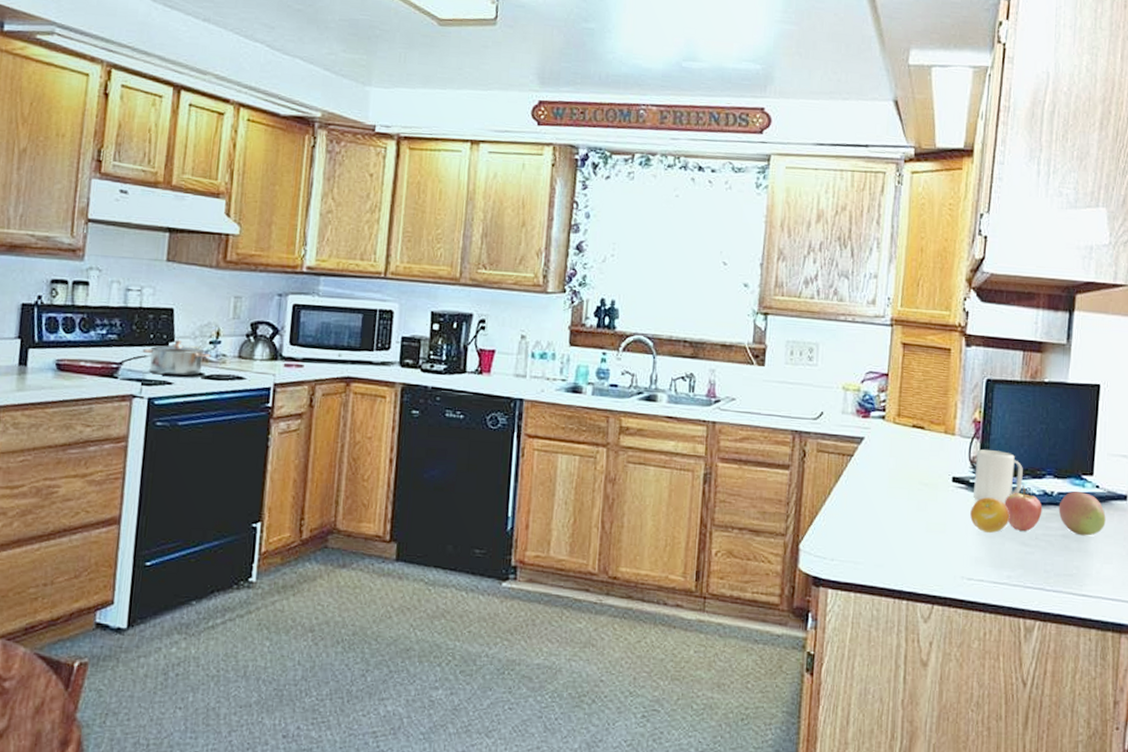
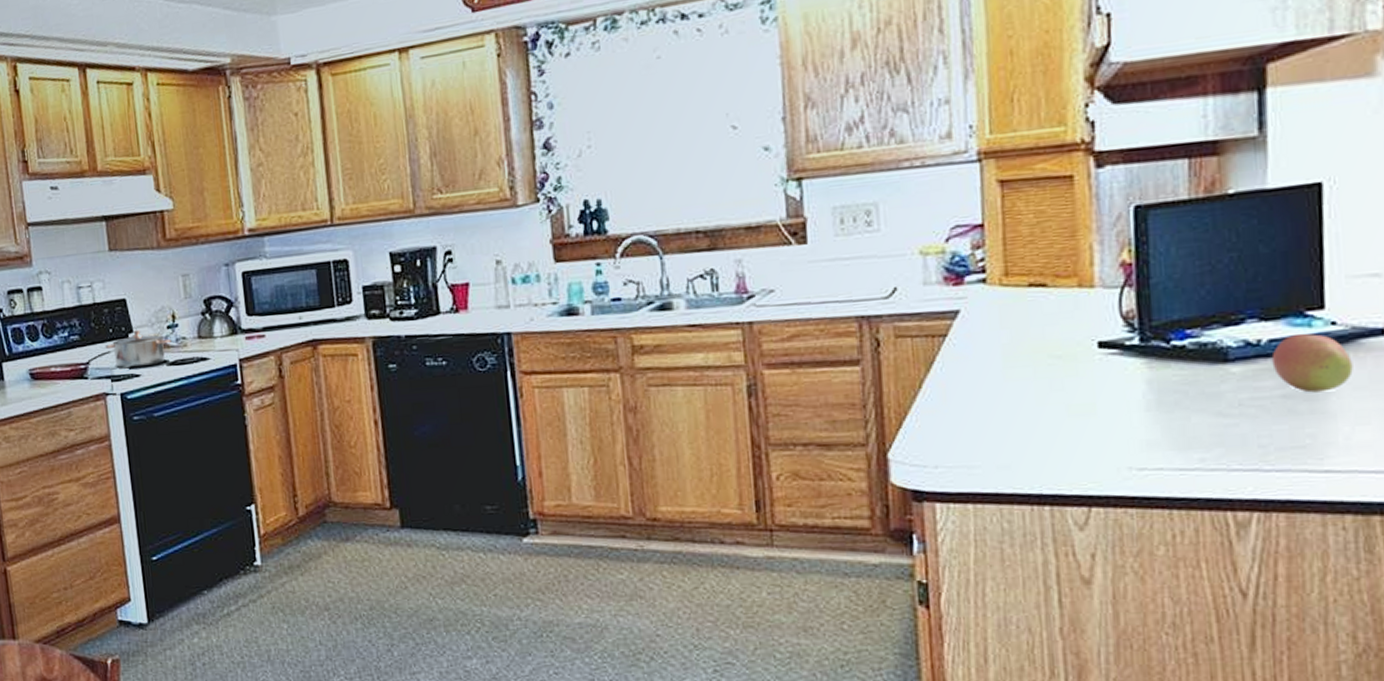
fruit: present [970,497,1010,534] -> none [1131,360,1195,408]
mug: present [974,449,1023,505] -> none [1131,297,1209,368]
fruit: present [1004,484,1043,532] -> none [1183,337,1246,399]

